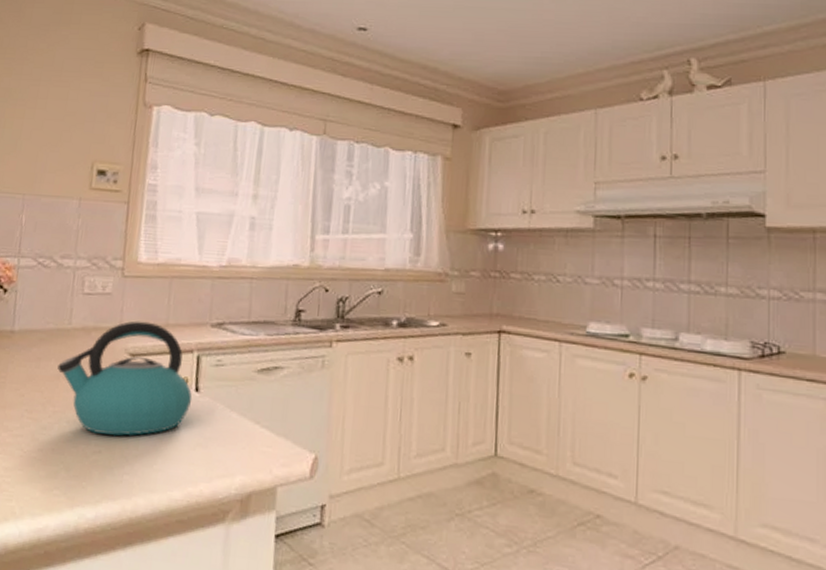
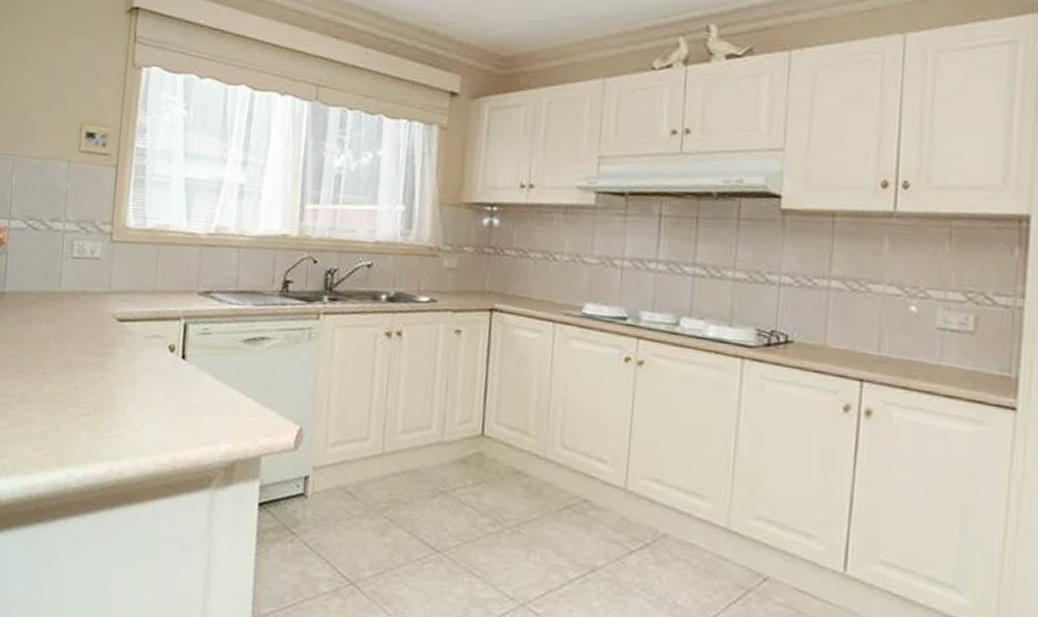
kettle: present [57,321,193,436] -> none [47,286,179,400]

